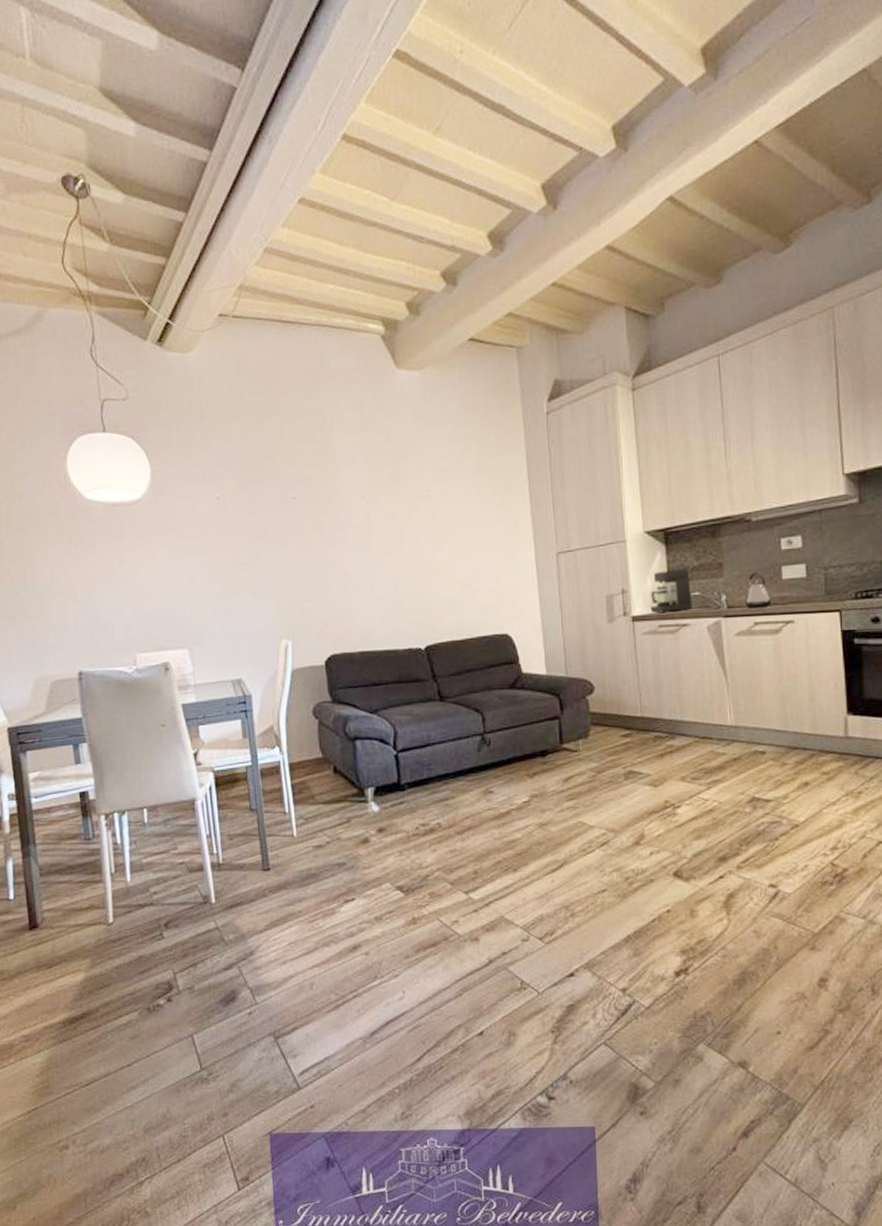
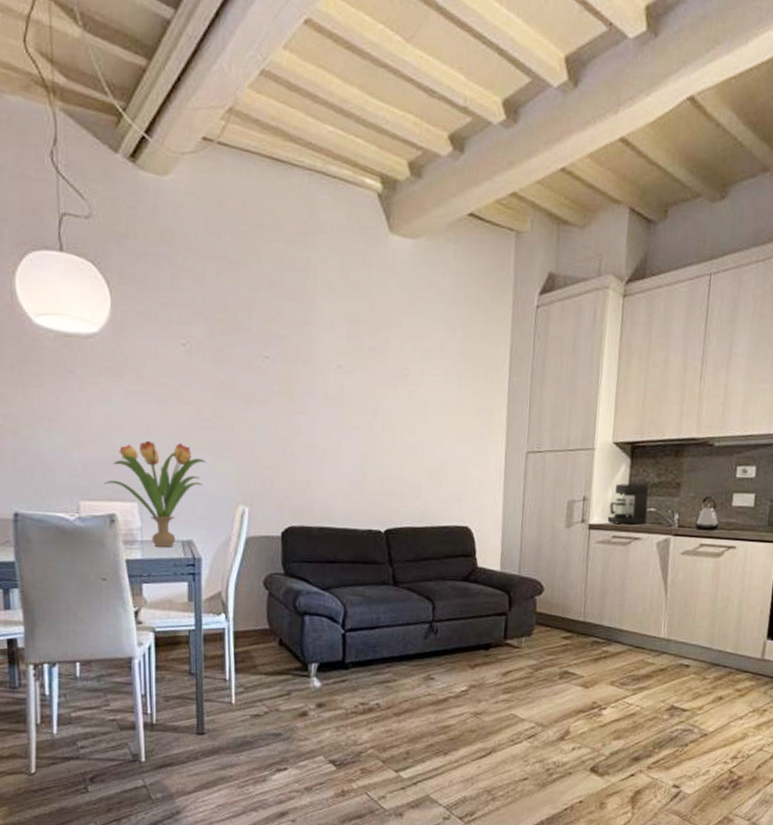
flower arrangement: none [157,588,248,690] -> present [105,440,207,548]

